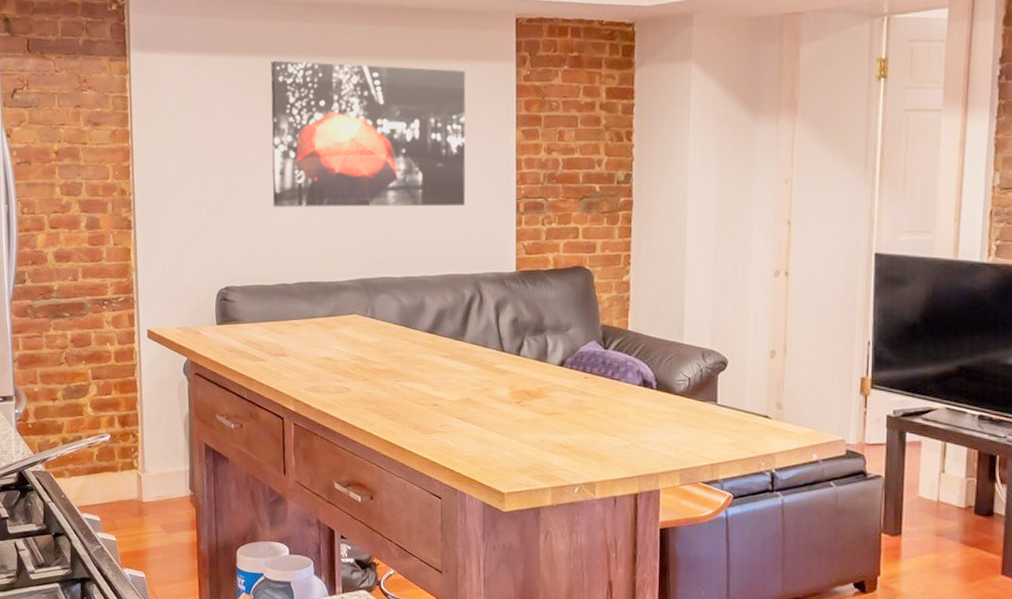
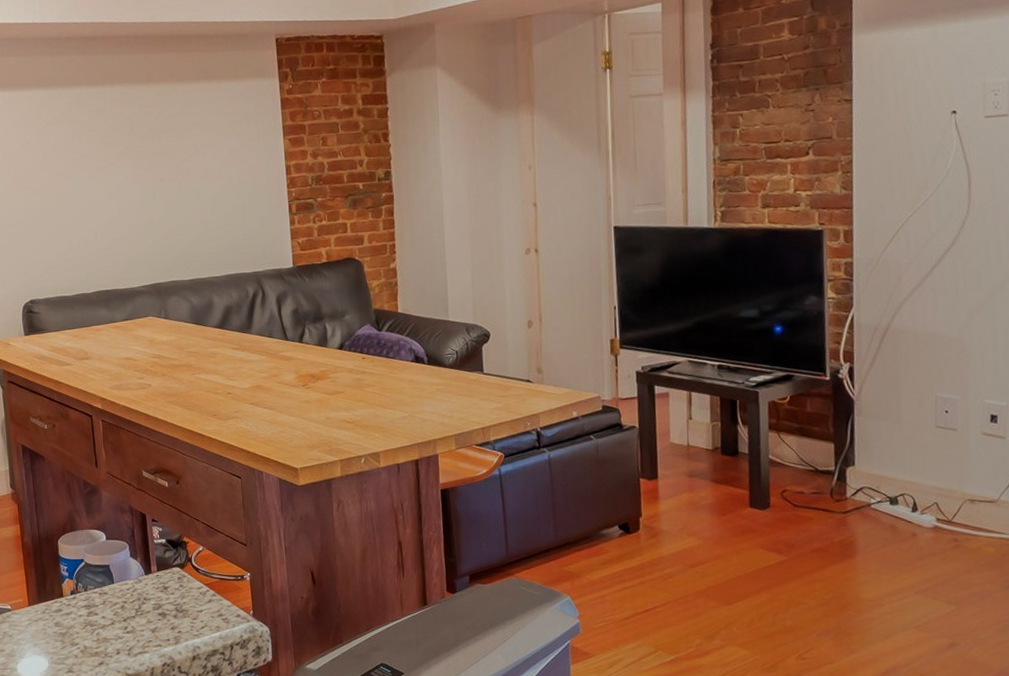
wall art: present [270,60,466,207] -> none [57,88,242,225]

